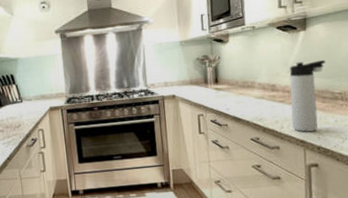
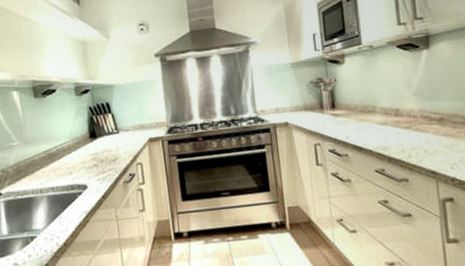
thermos bottle: present [289,59,326,132] -> none [414,80,454,162]

